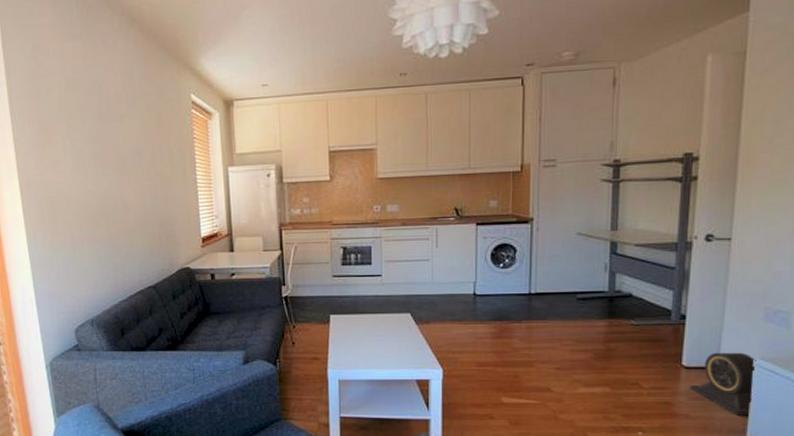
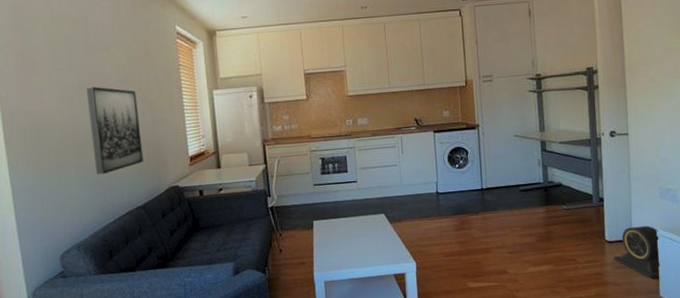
wall art: none [99,159,156,252] -> present [85,86,144,175]

